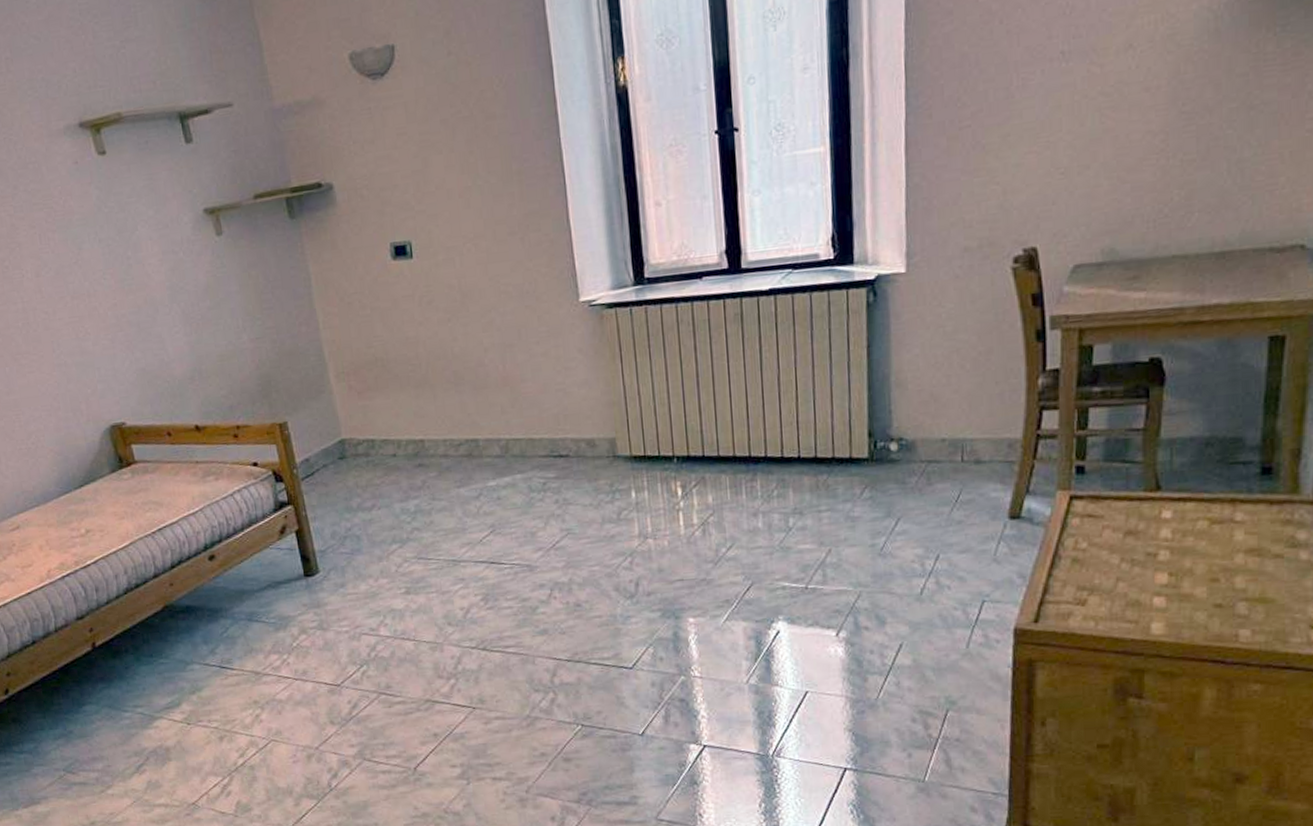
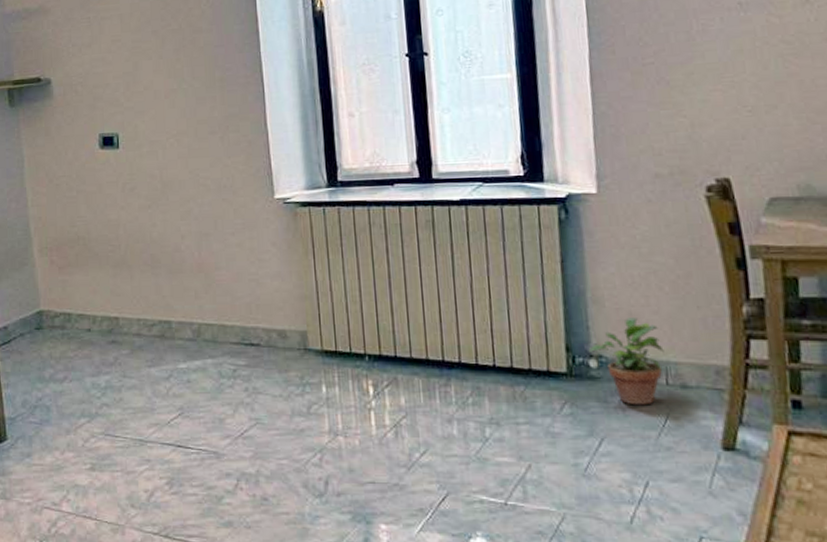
potted plant: none [889,398,961,484] -> present [588,318,664,405]

